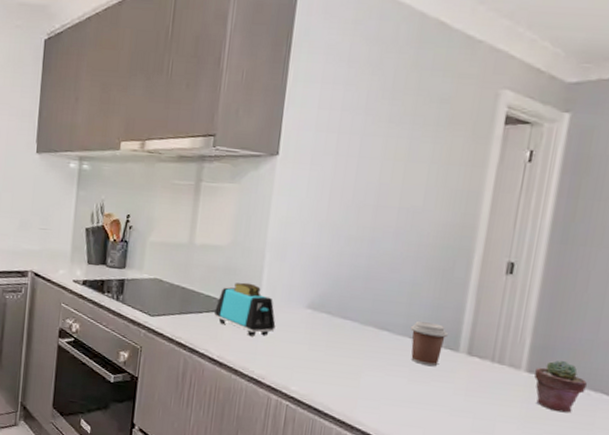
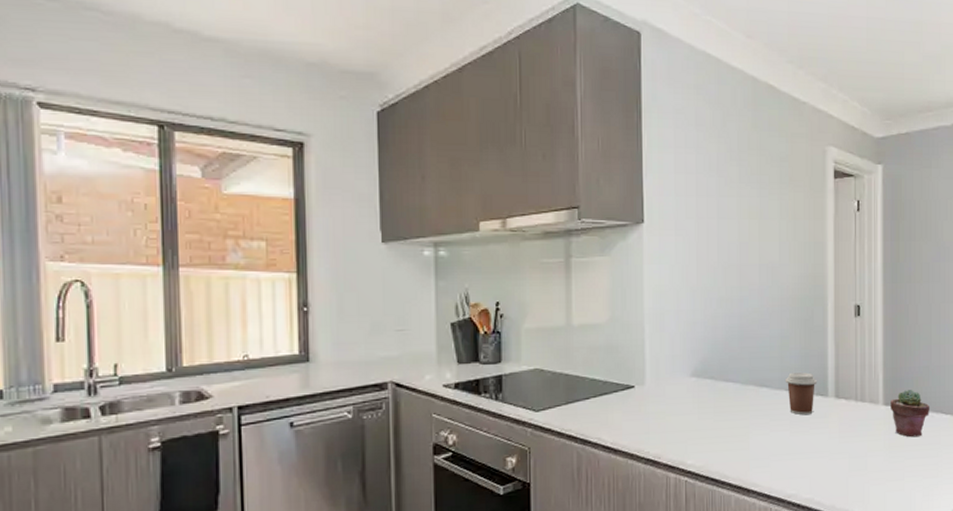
toaster: present [213,282,276,337] -> none [601,359,664,415]

